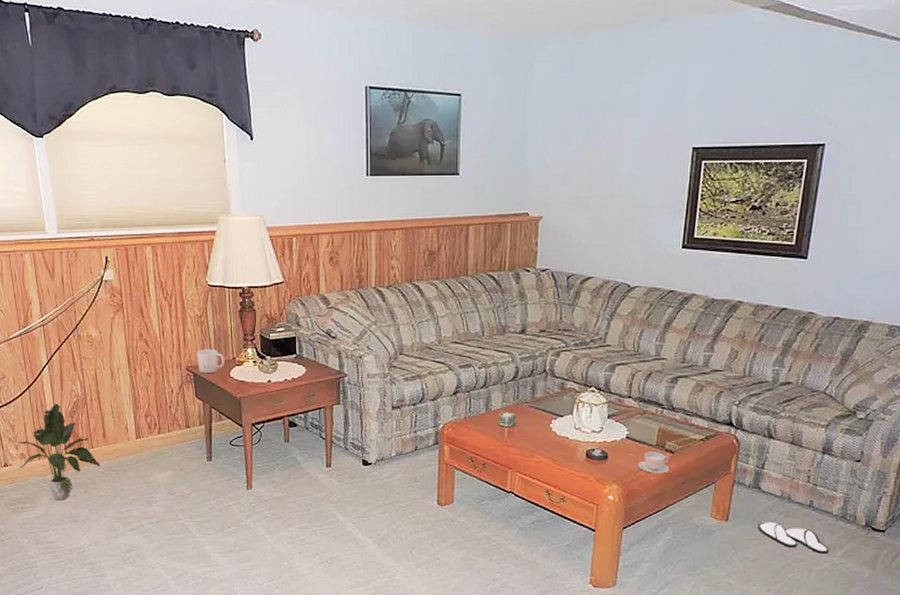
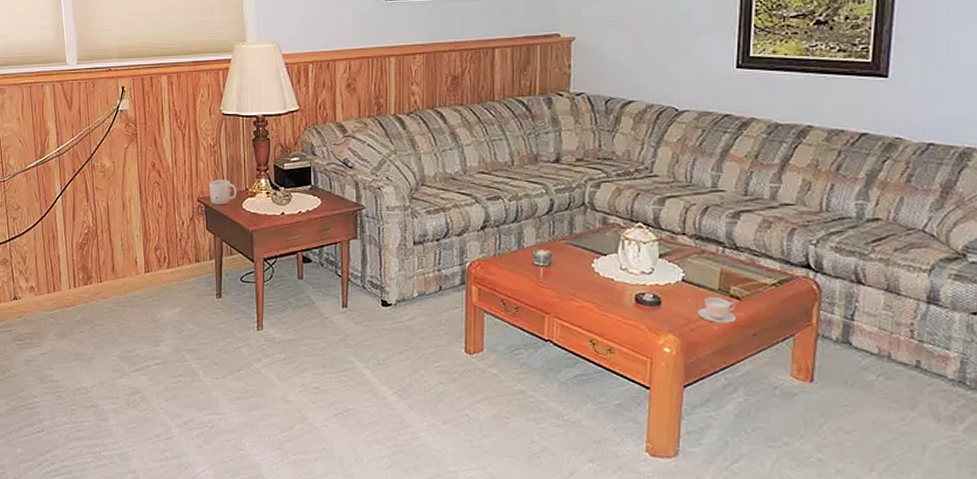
potted plant: present [15,403,101,501] -> none [26,235,108,337]
slippers: present [757,522,829,554] -> none [851,384,947,427]

